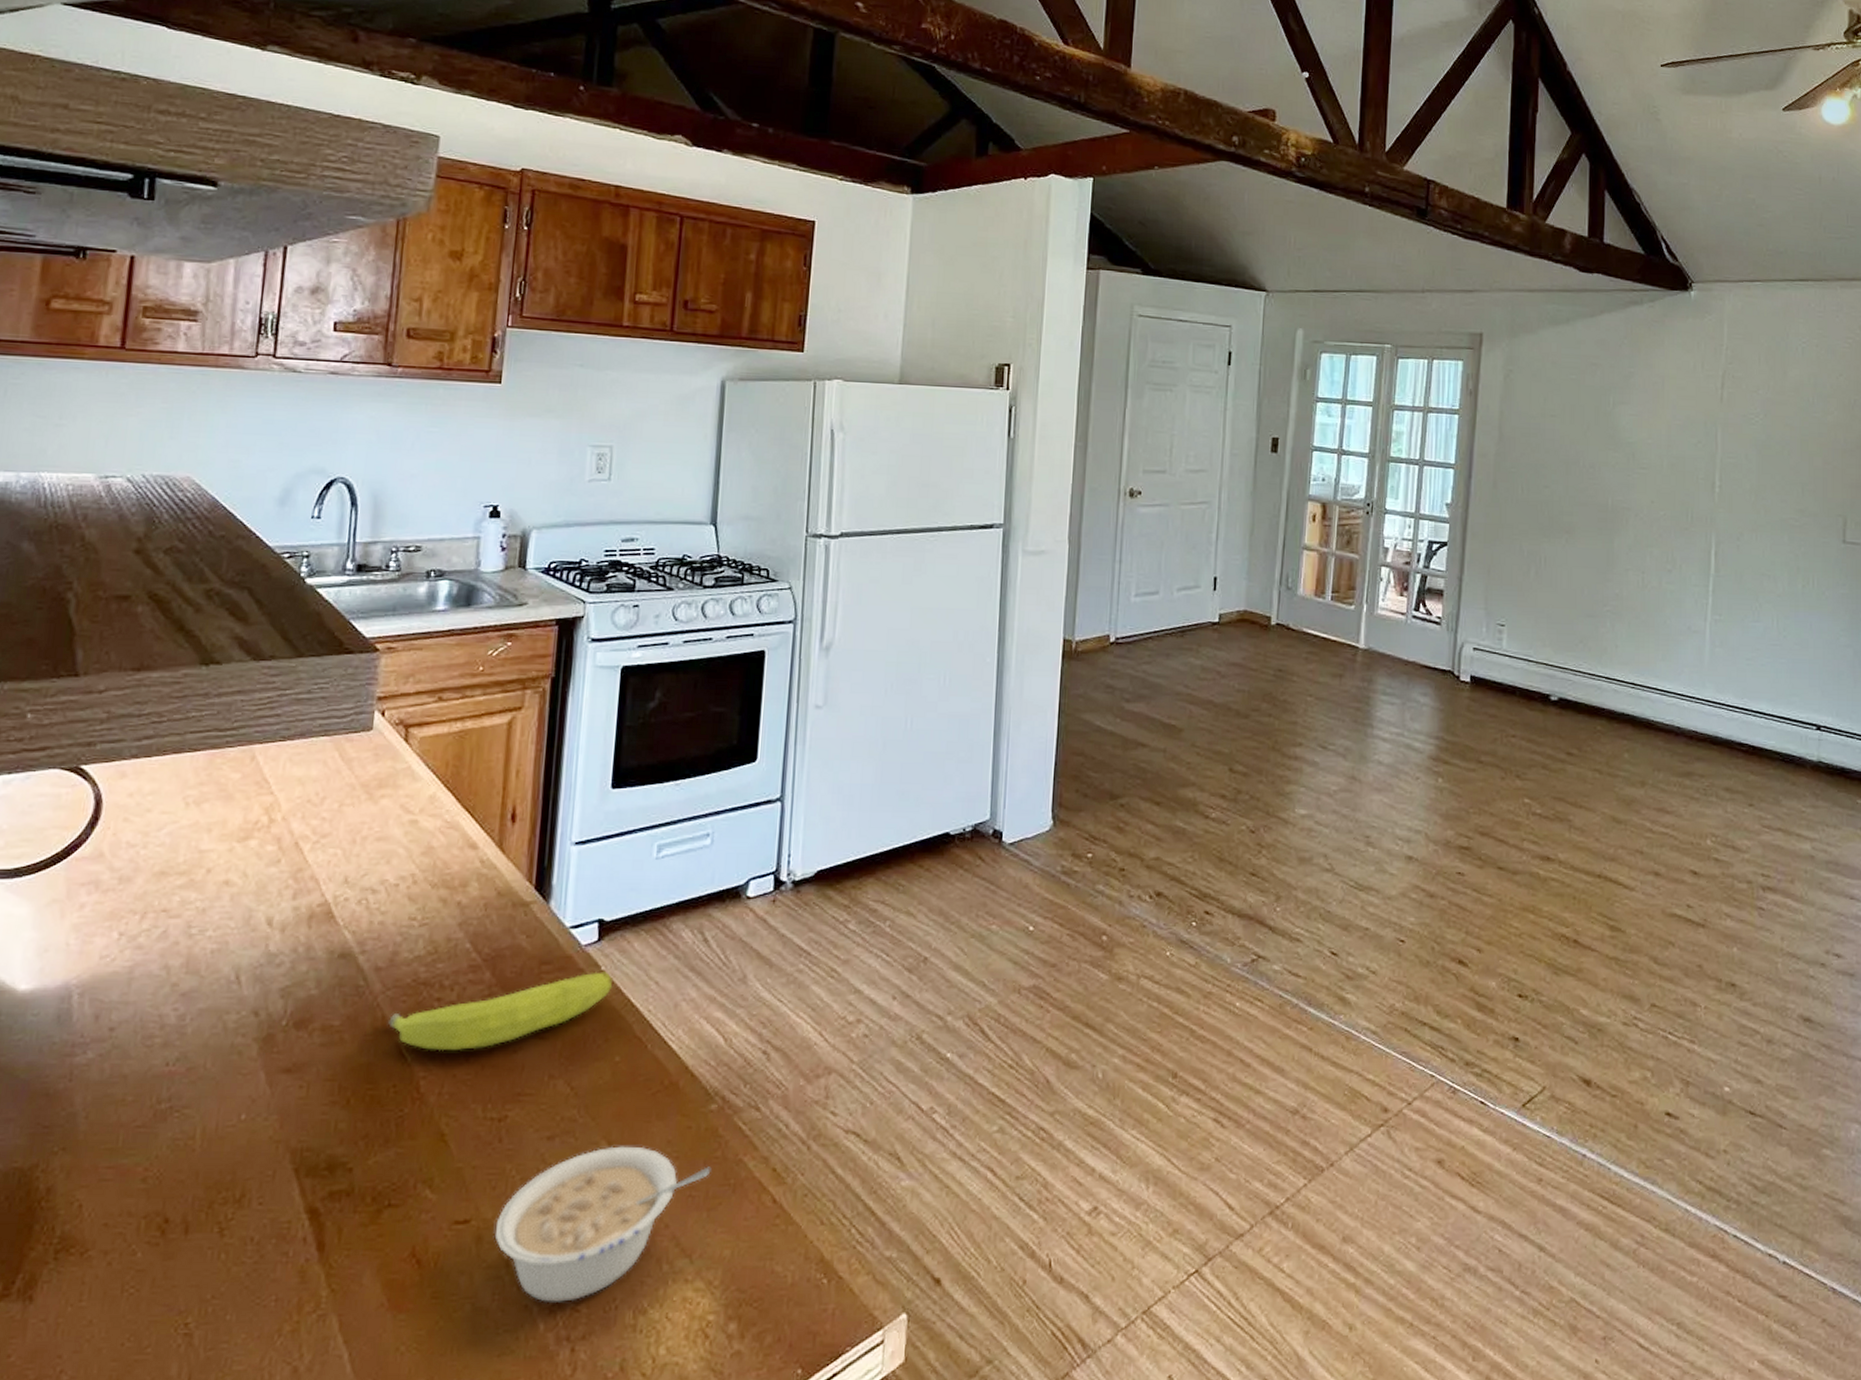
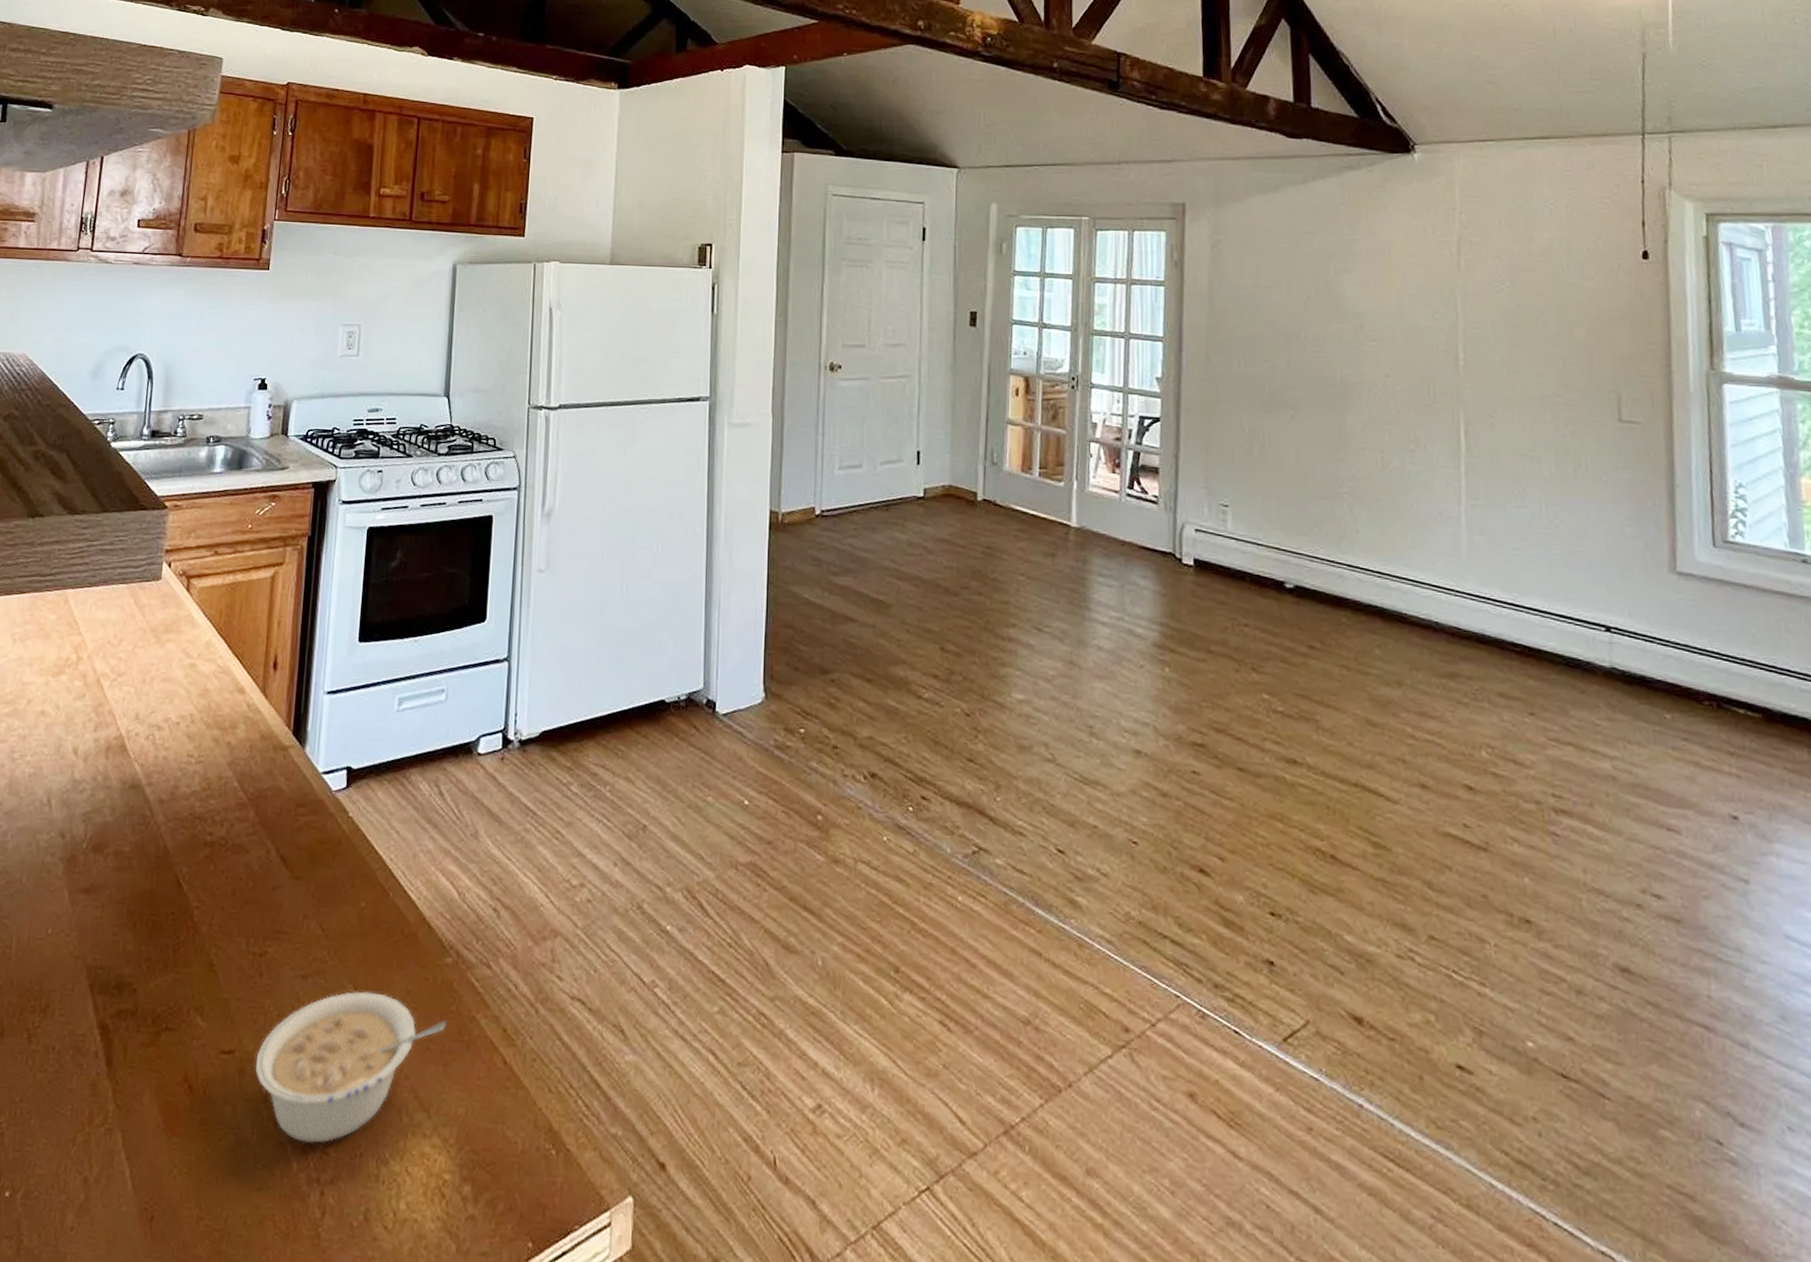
fruit: present [387,972,612,1051] -> none [168,817,359,885]

